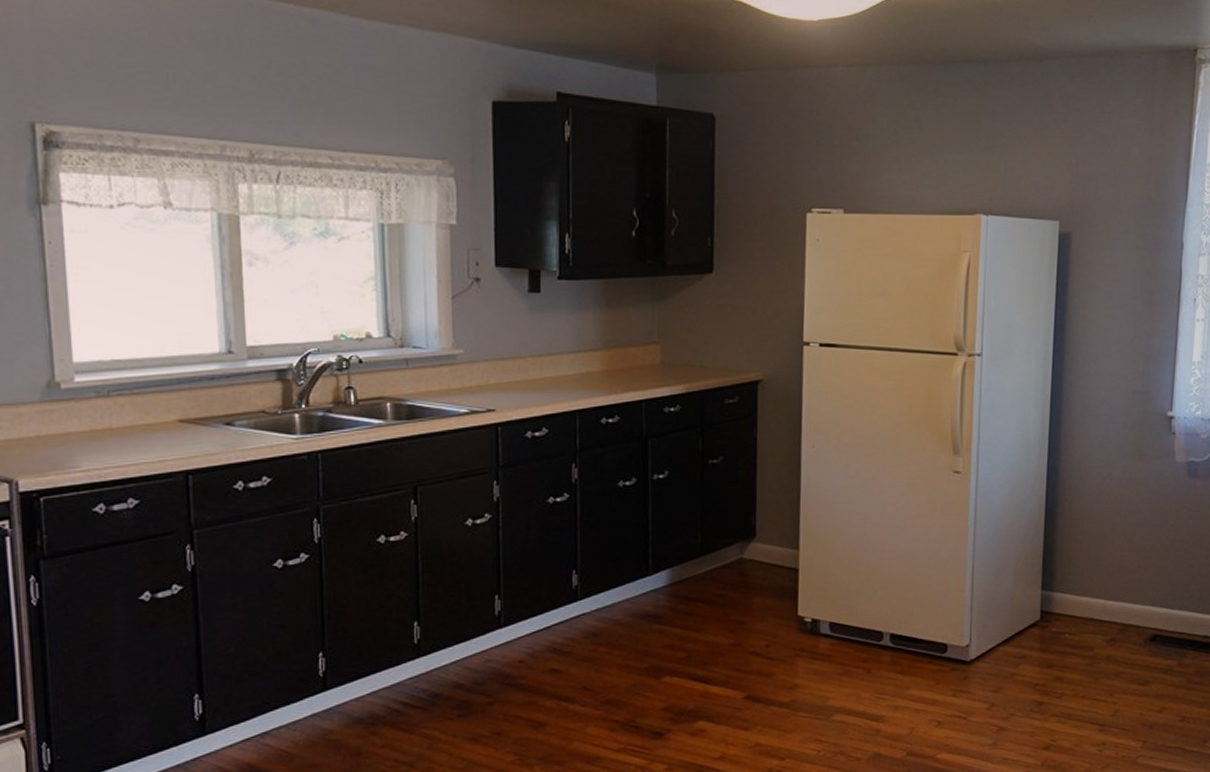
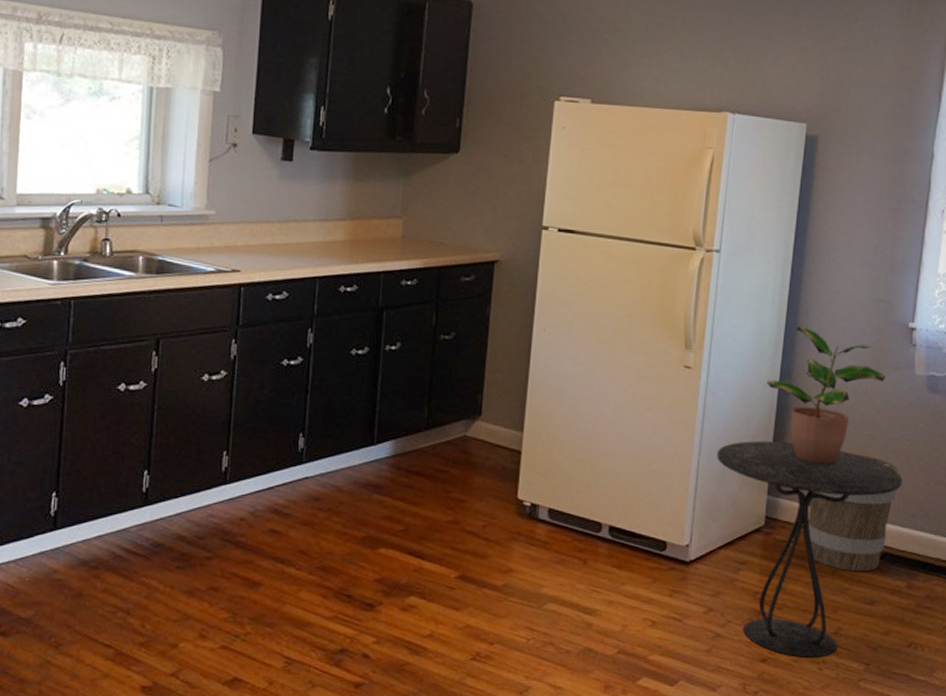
side table: none [990,537,1169,742] -> present [717,441,903,658]
potted plant: none [1034,423,1148,555] -> present [766,326,886,464]
bucket: none [1081,542,1164,656] -> present [808,453,898,572]

